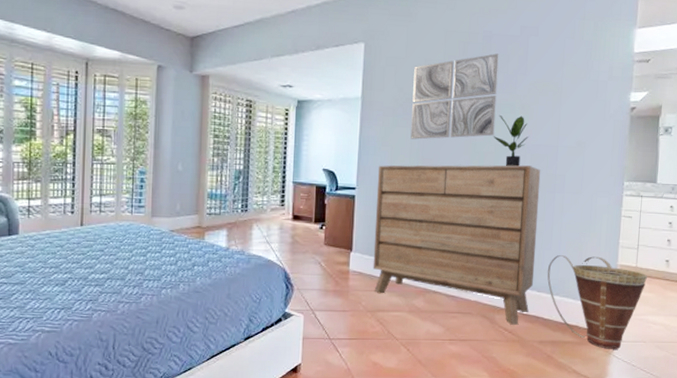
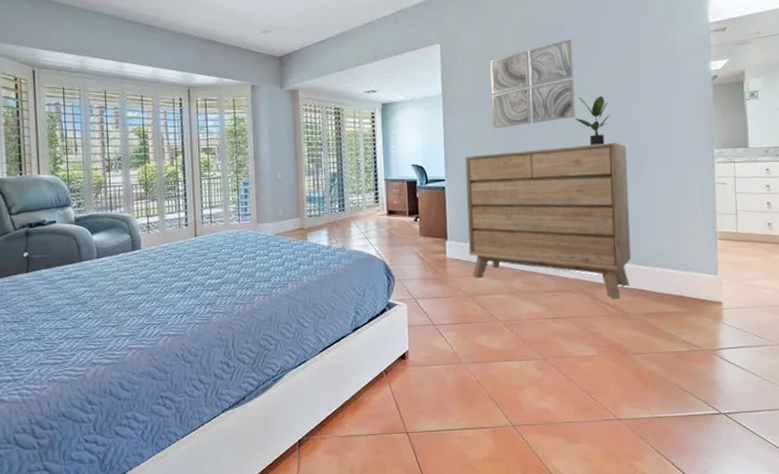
basket: present [547,255,647,349] -> none [644,225,750,317]

